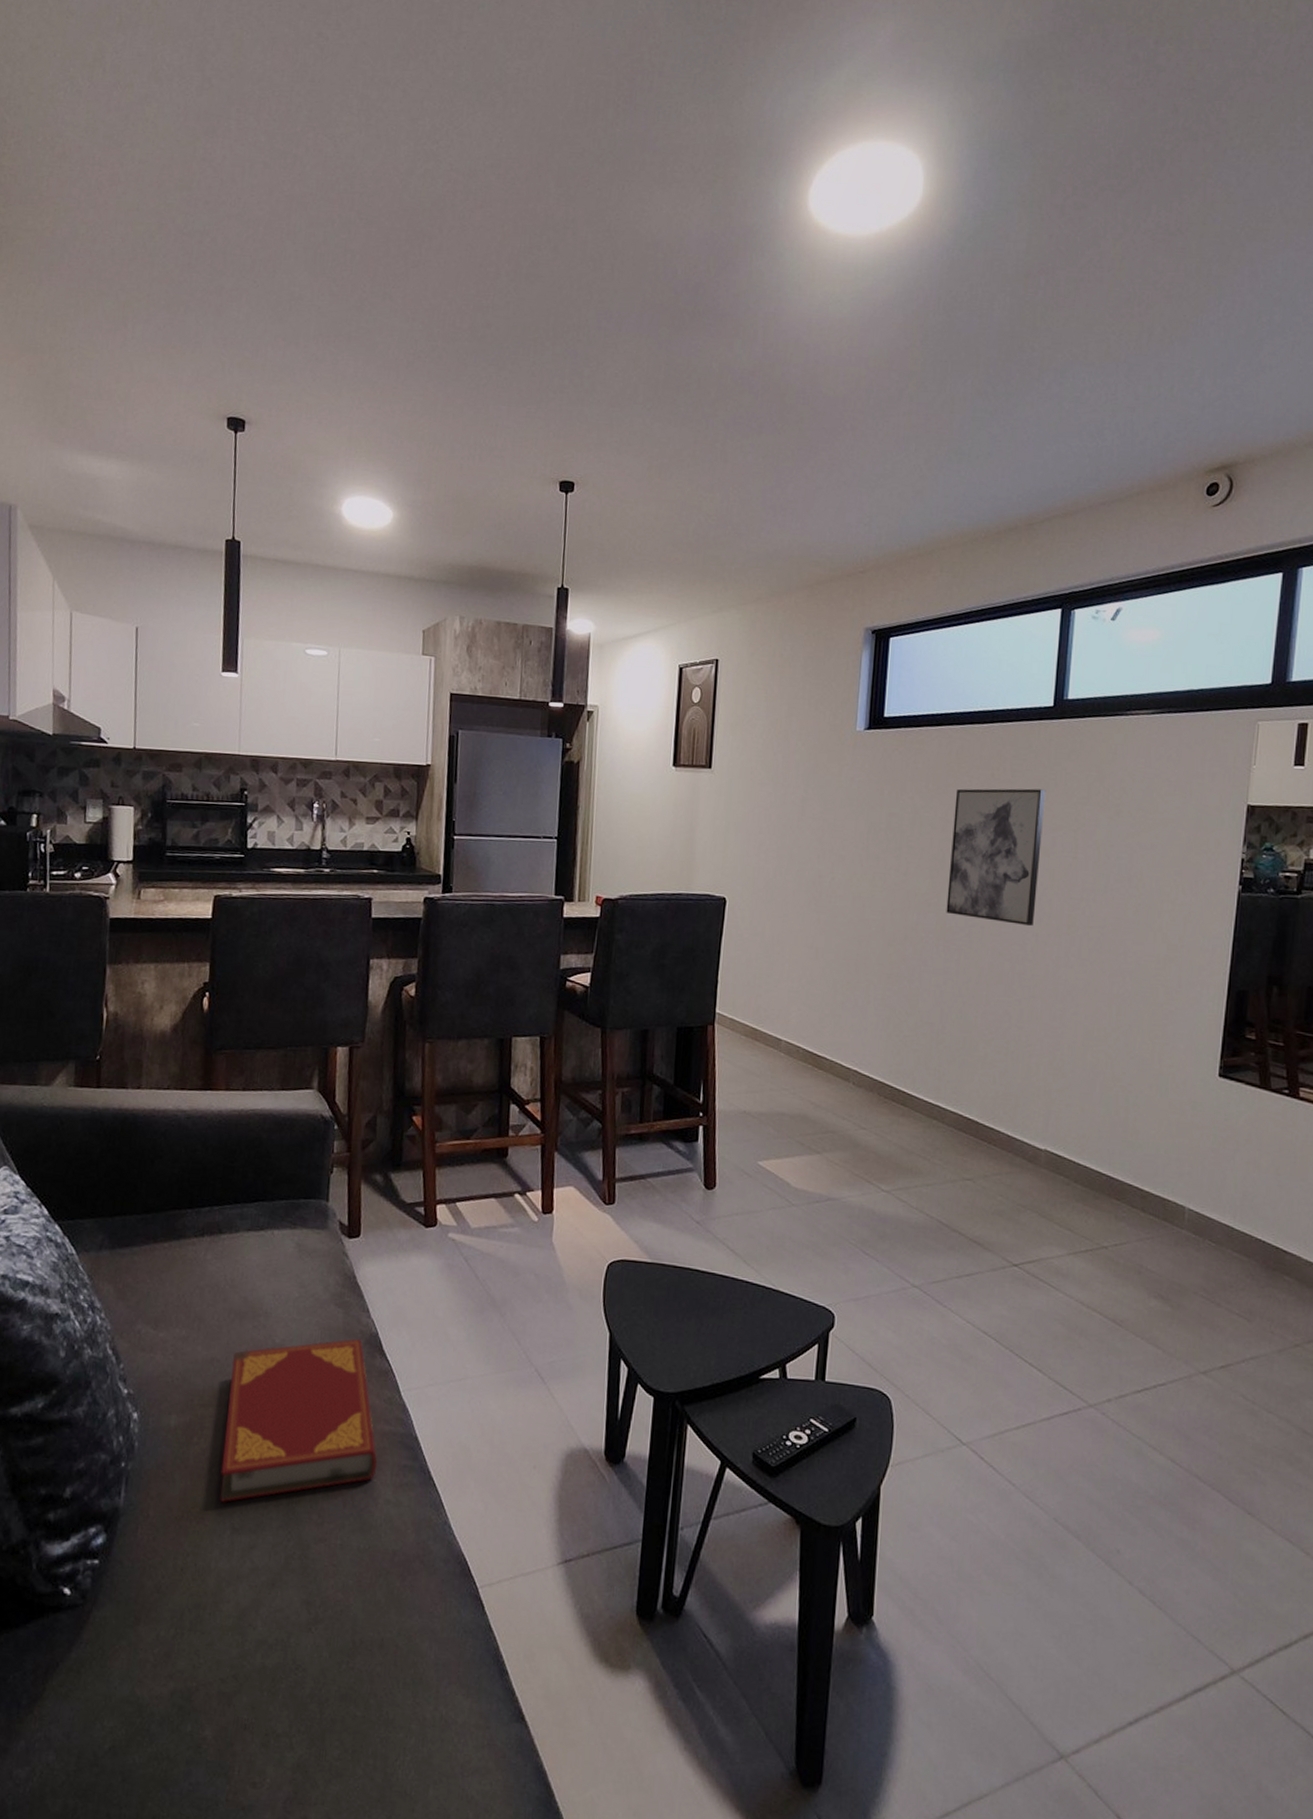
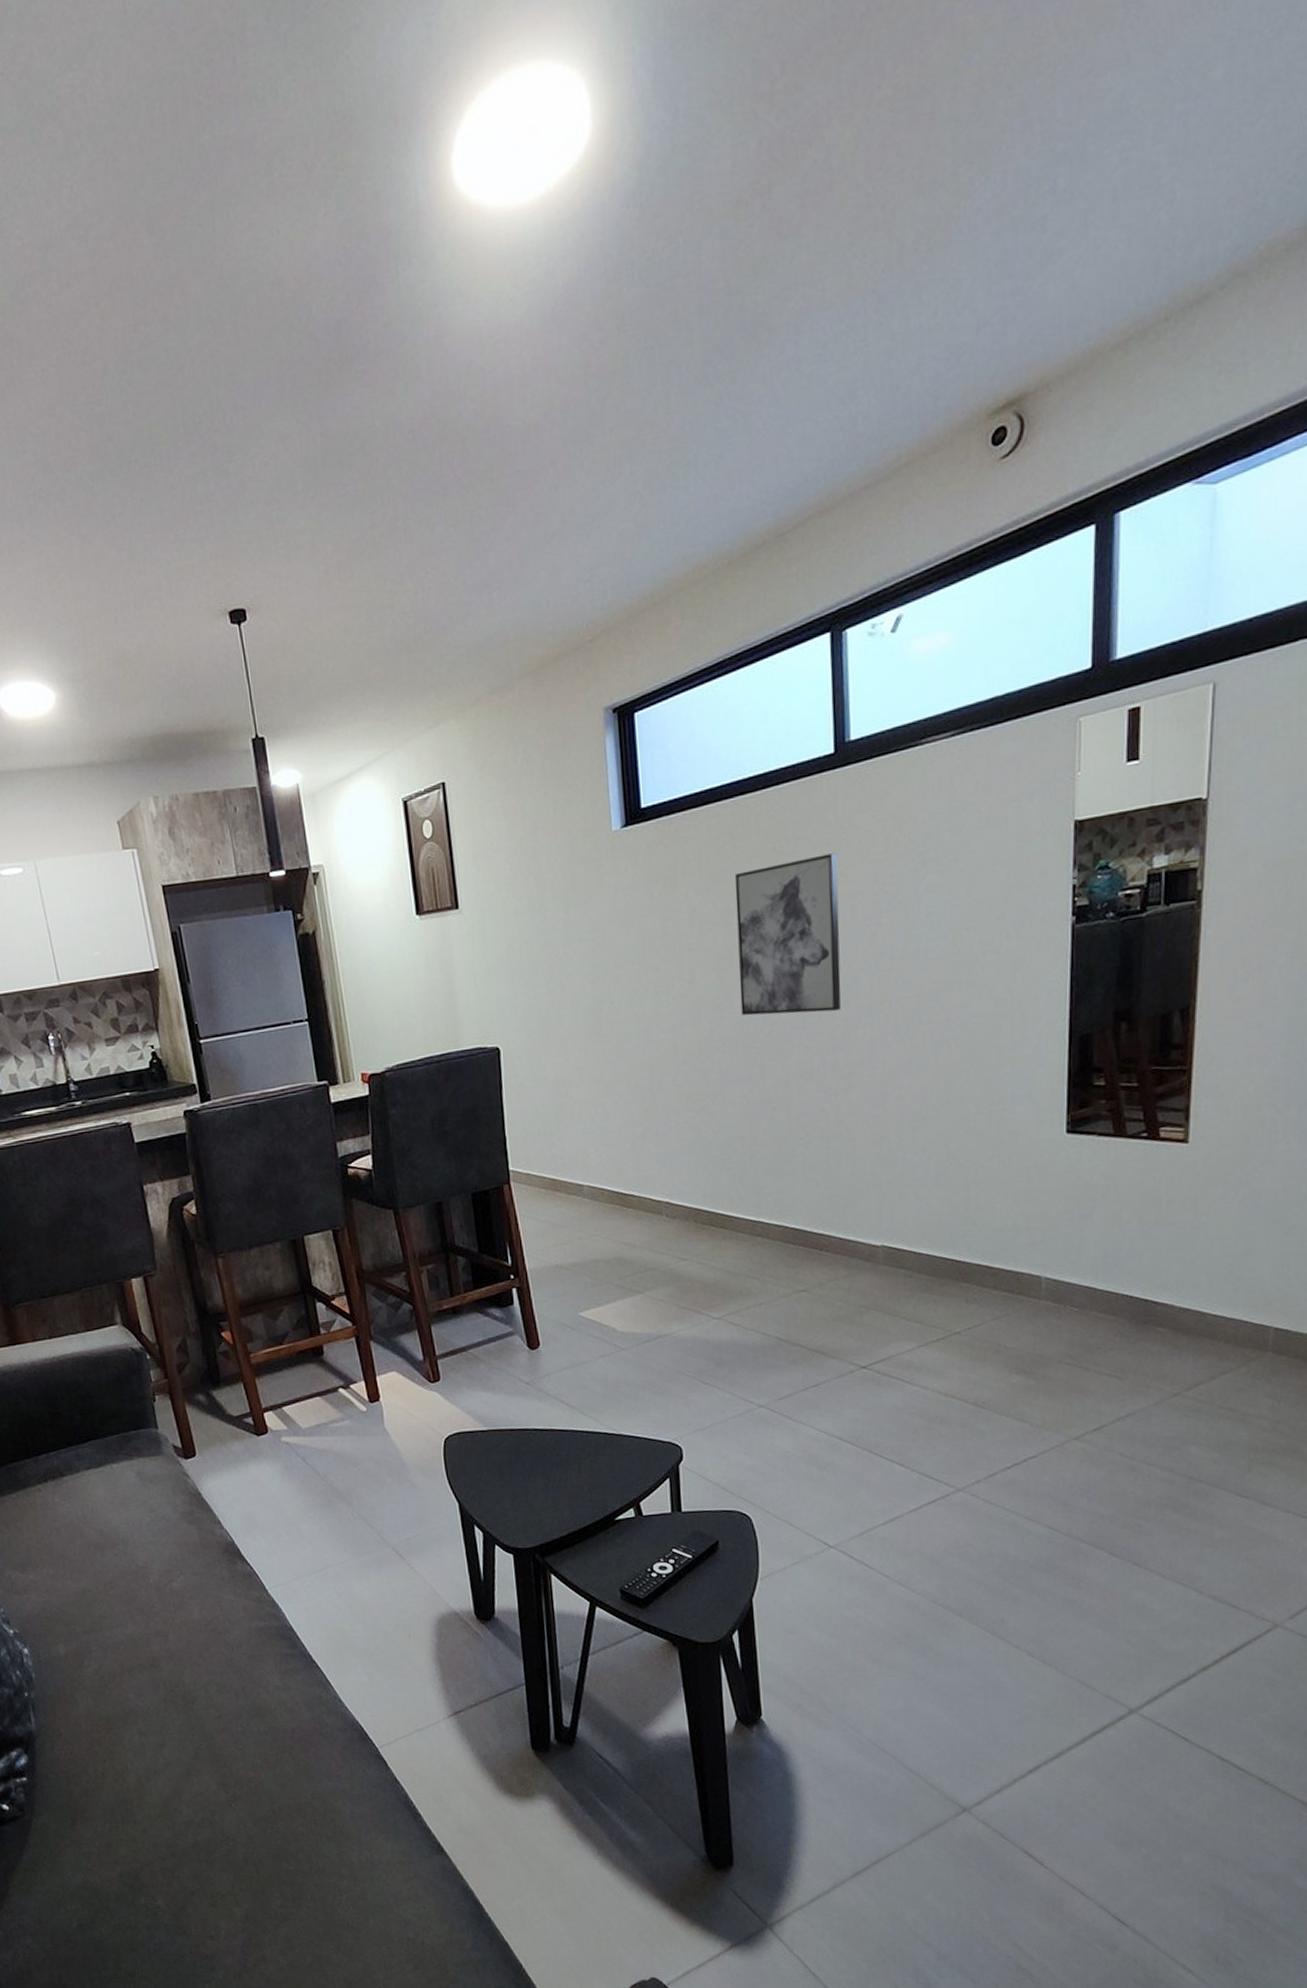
hardback book: present [219,1338,378,1502] -> none [101,1549,261,1712]

